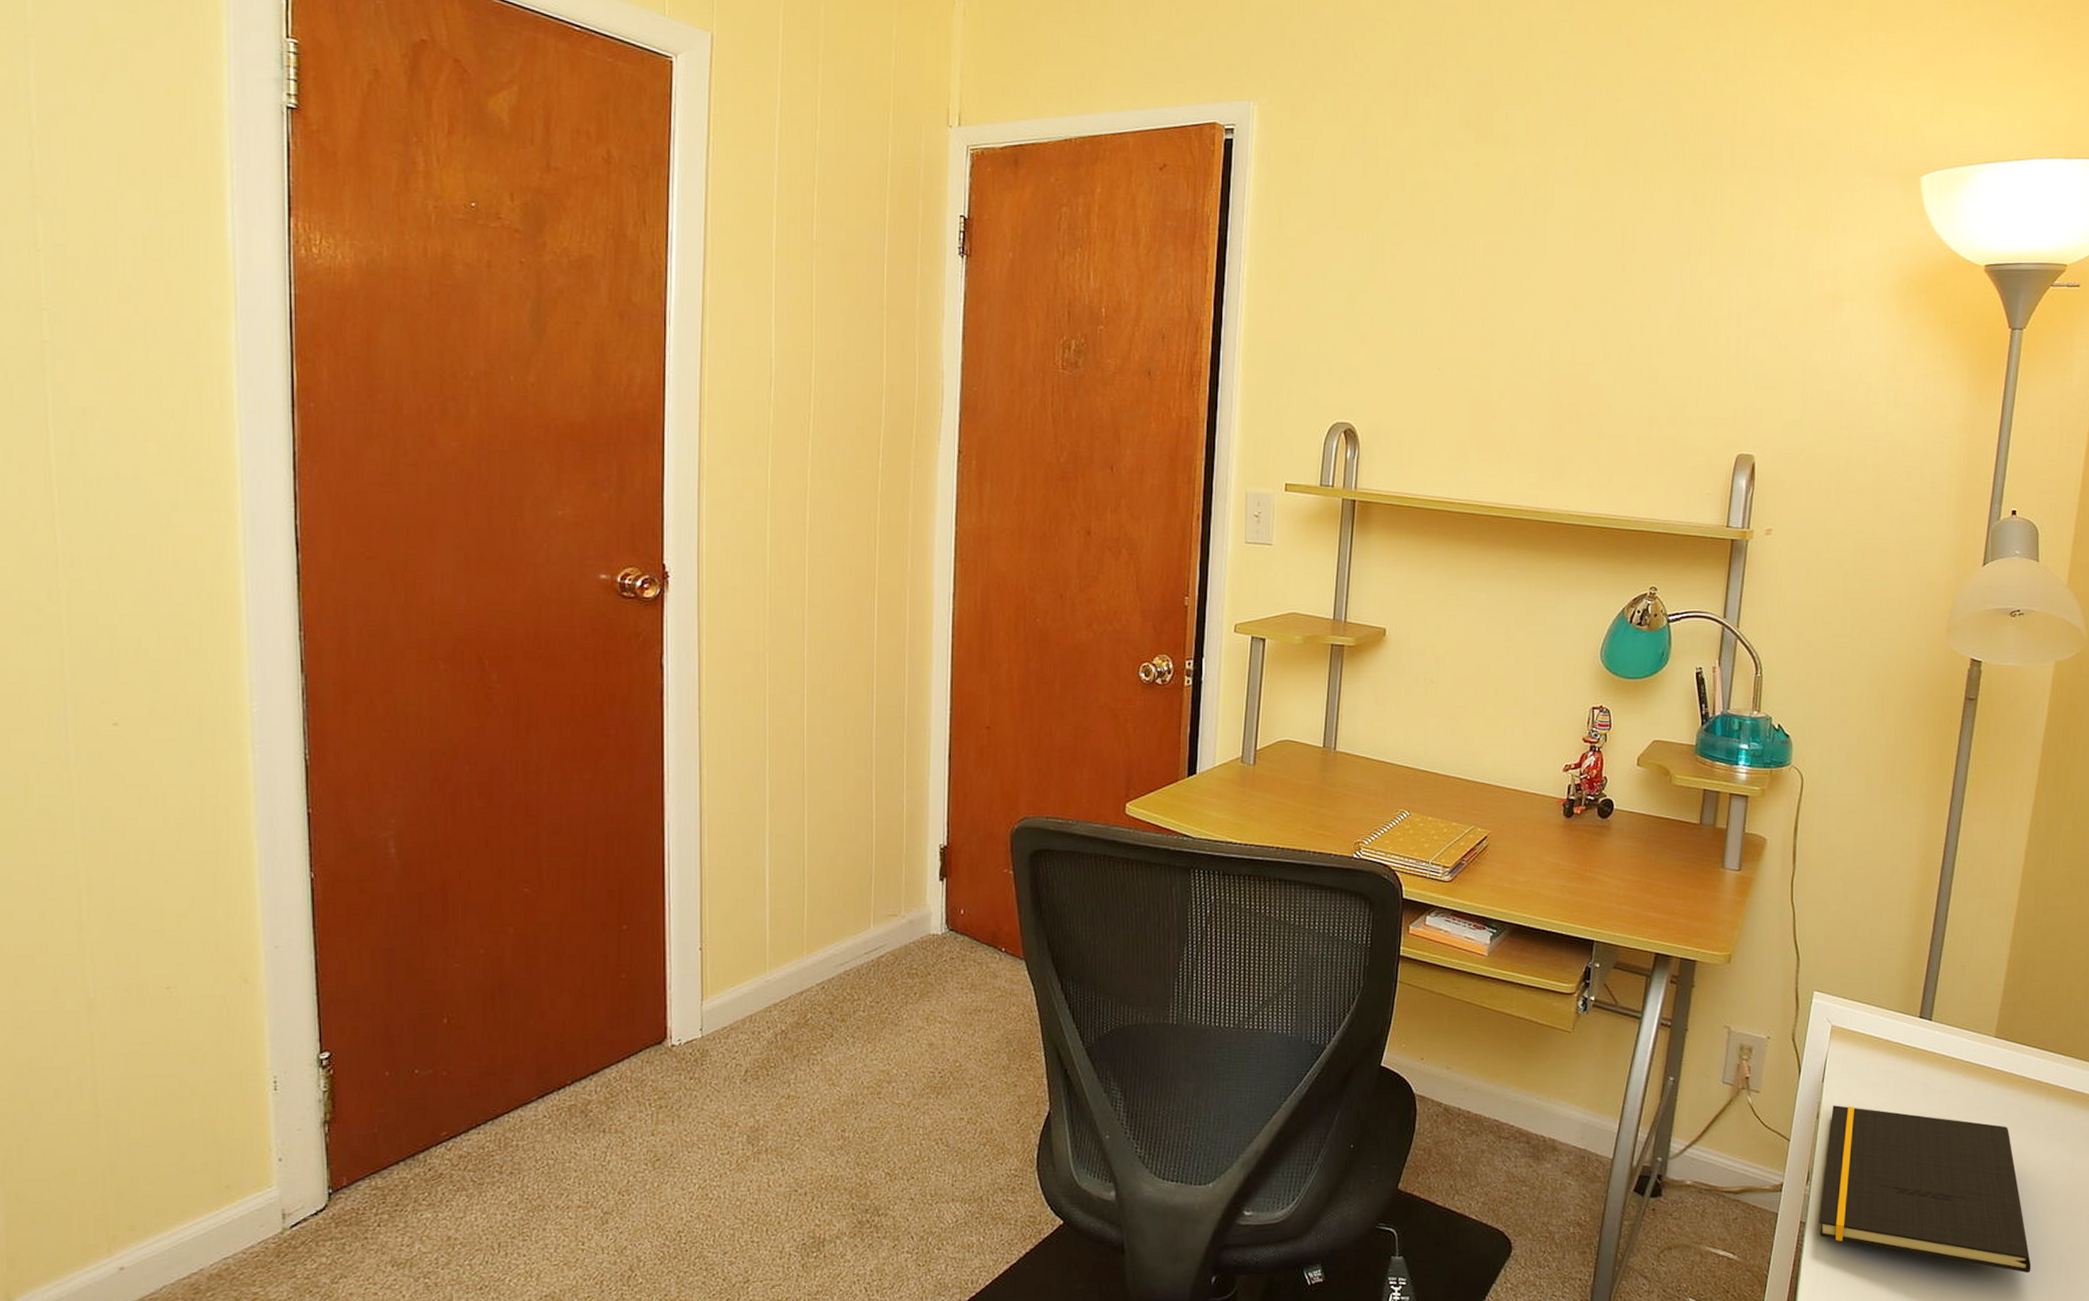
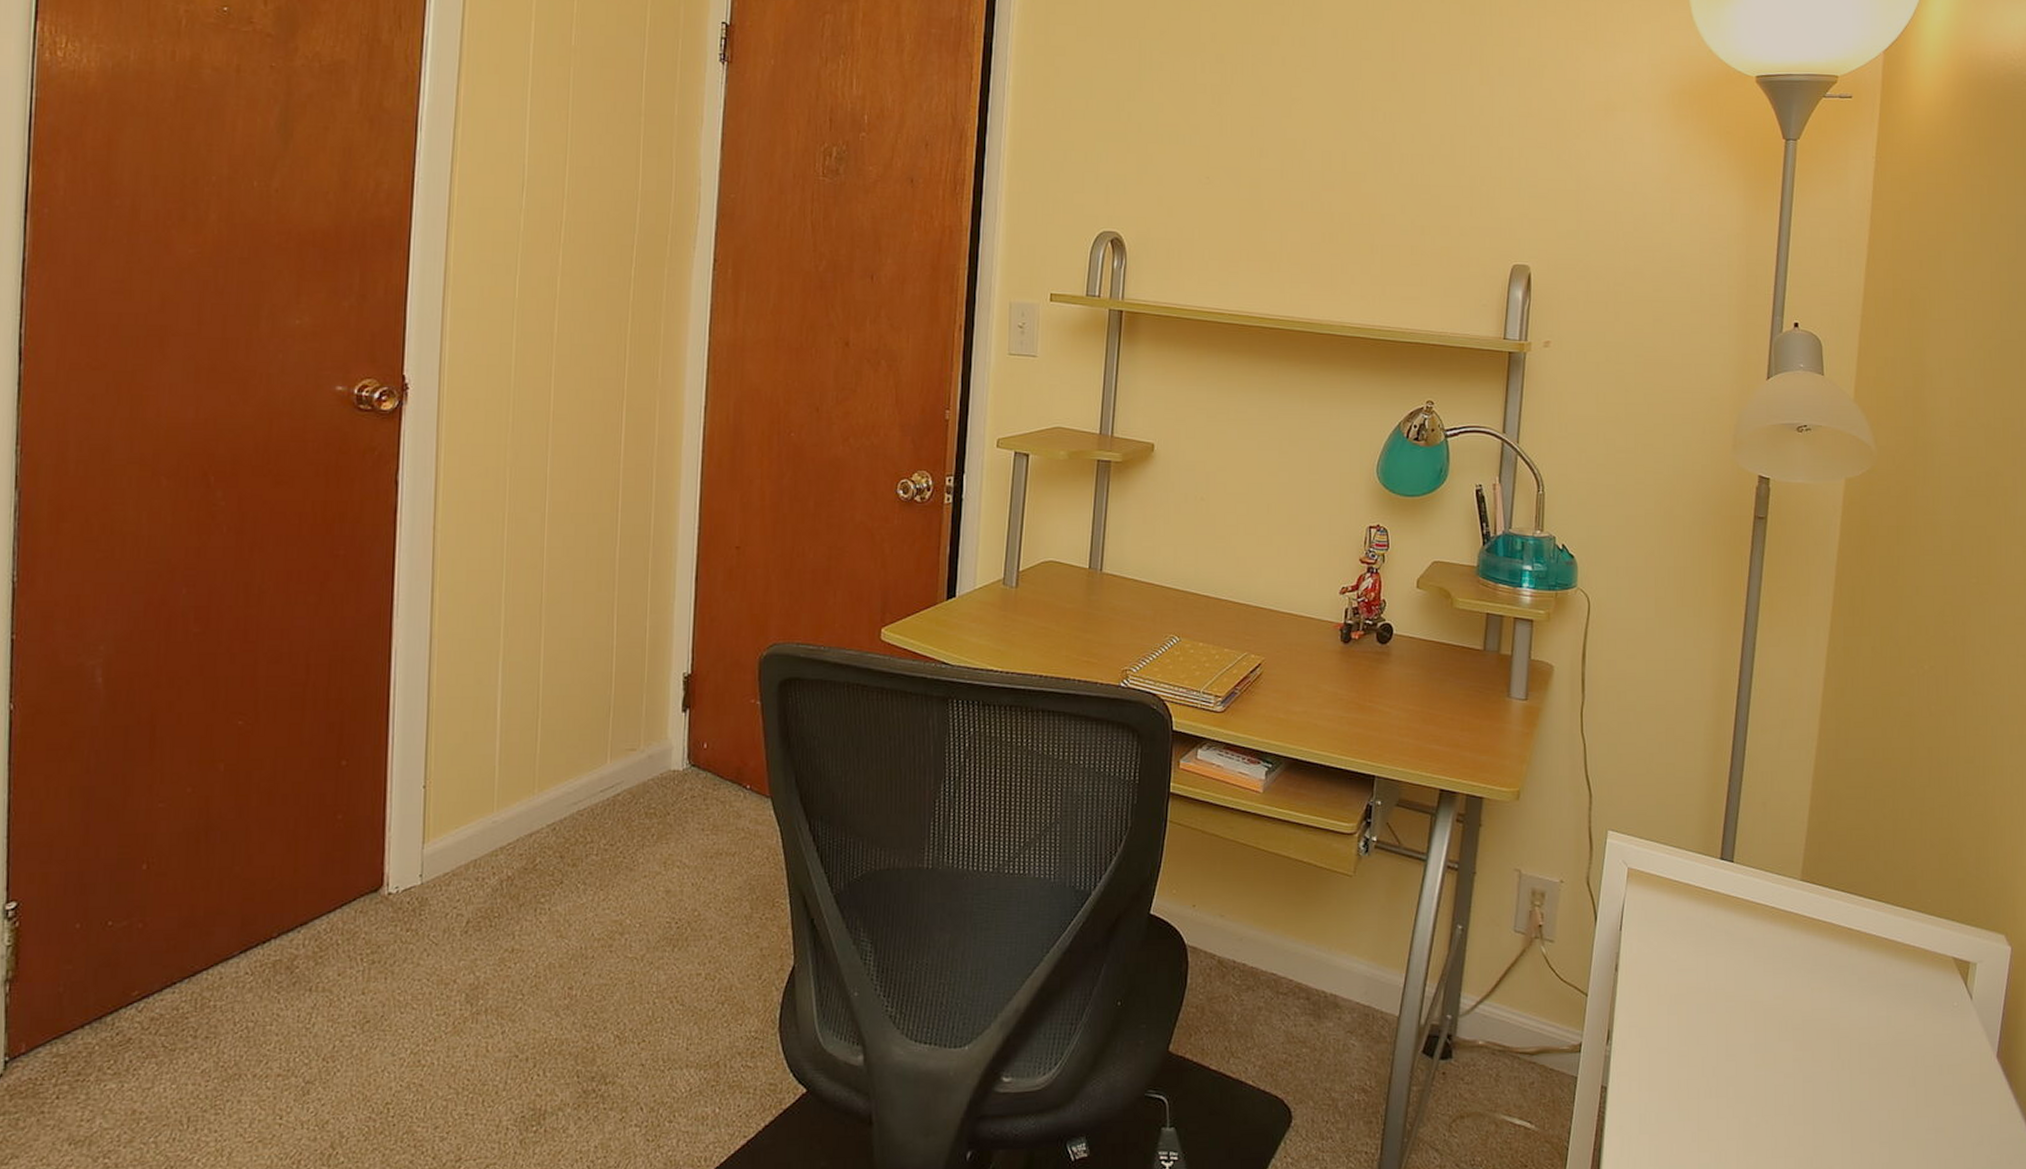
notepad: present [1819,1105,2031,1273] -> none [1621,956,1851,1143]

